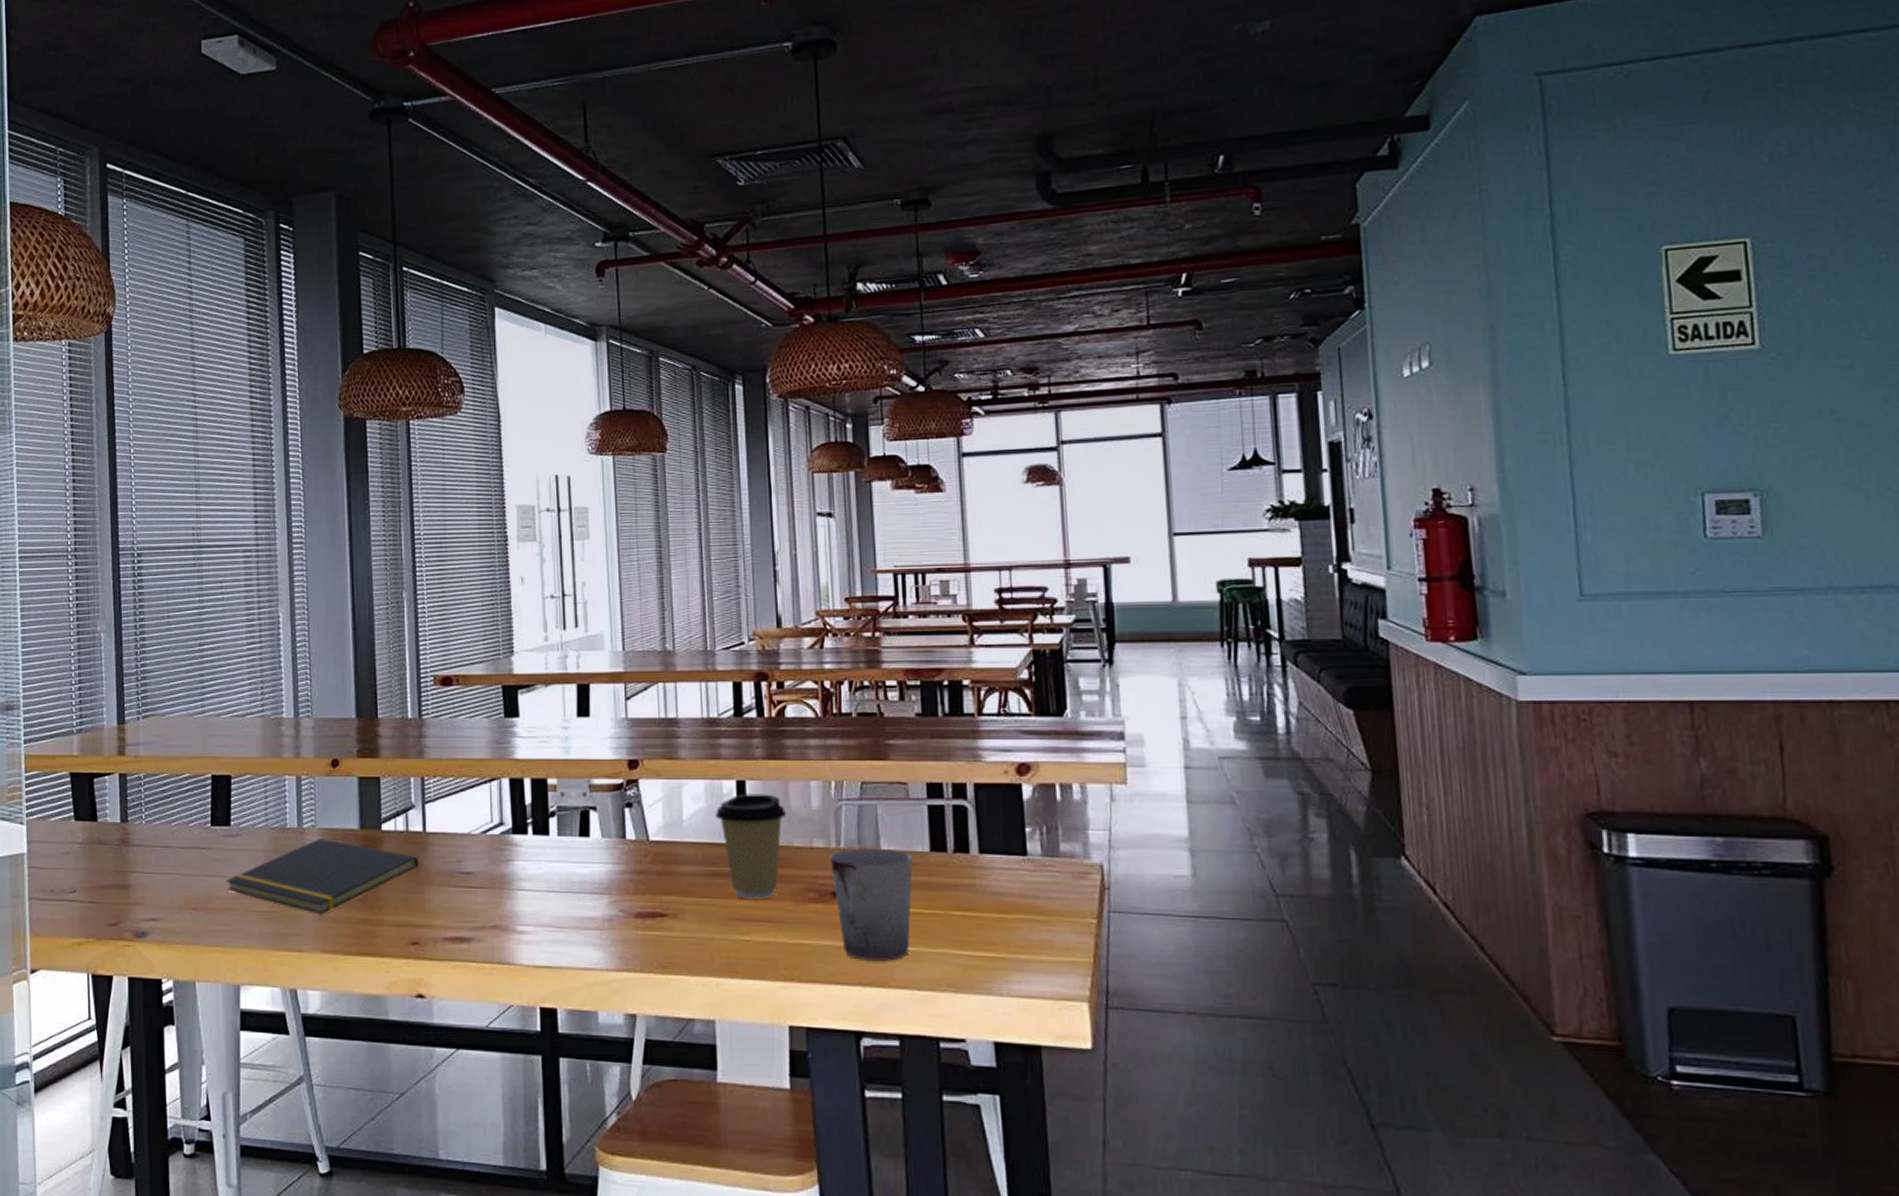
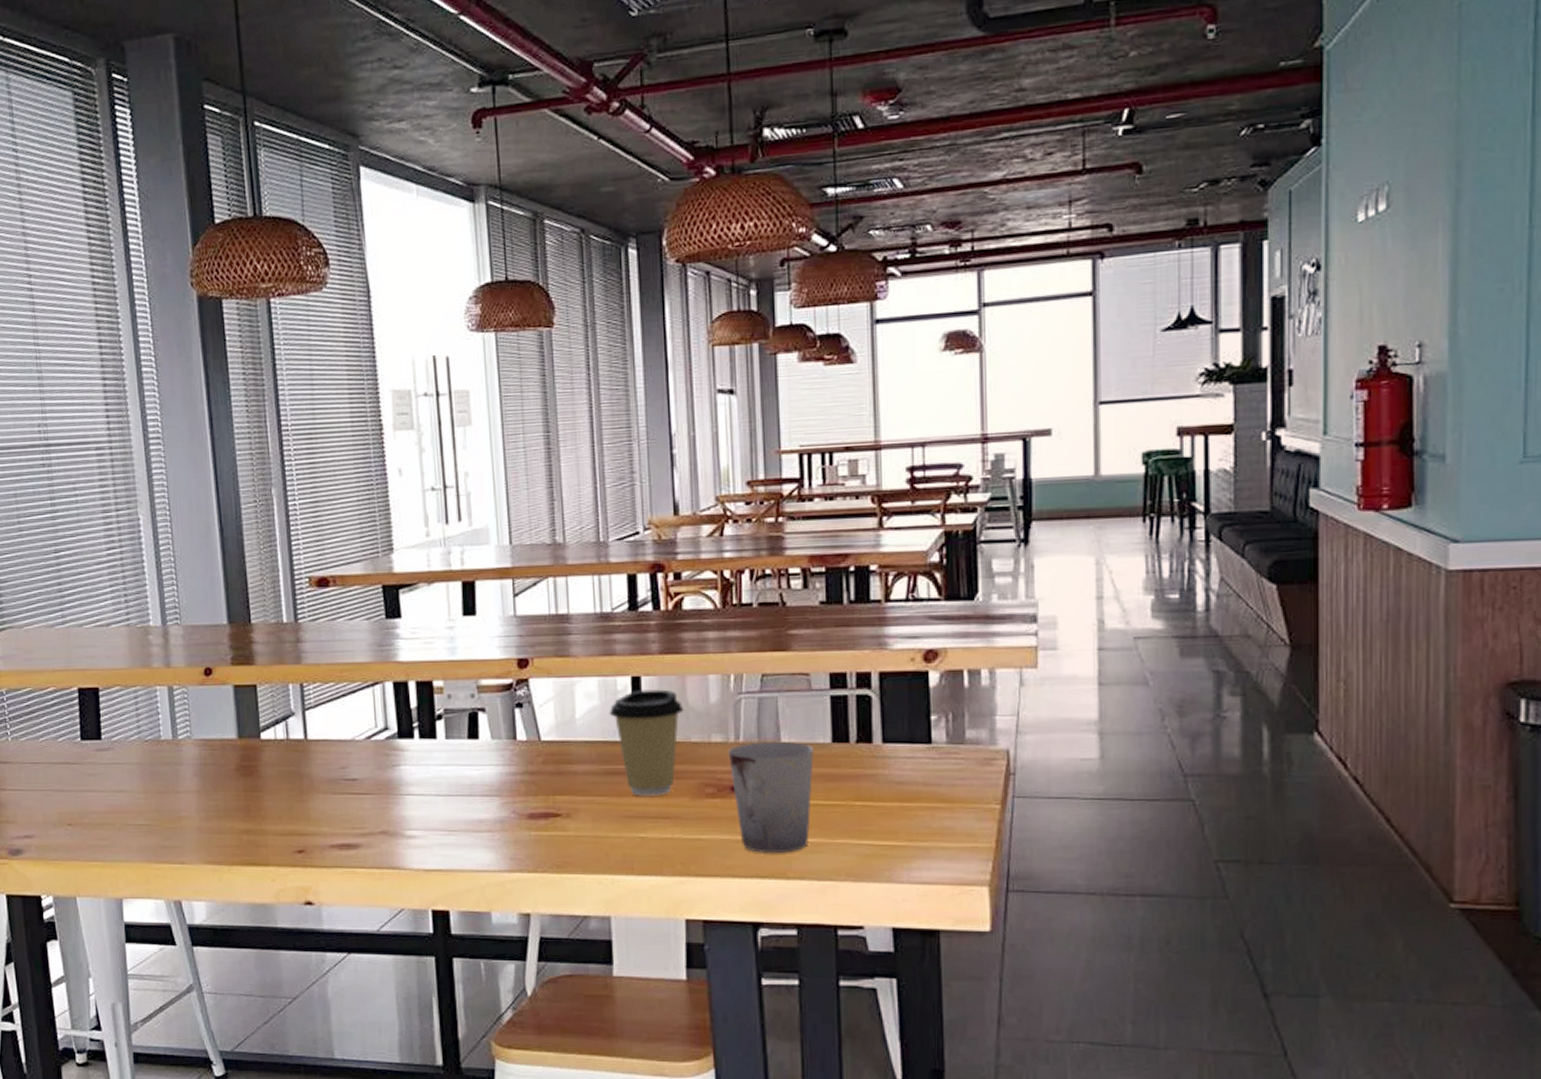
notepad: present [225,838,419,915] -> none [100,749,302,826]

